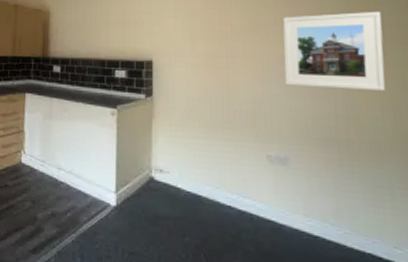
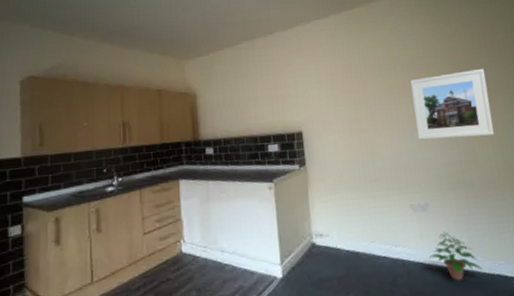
potted plant: none [284,191,351,250] -> present [429,231,483,280]

